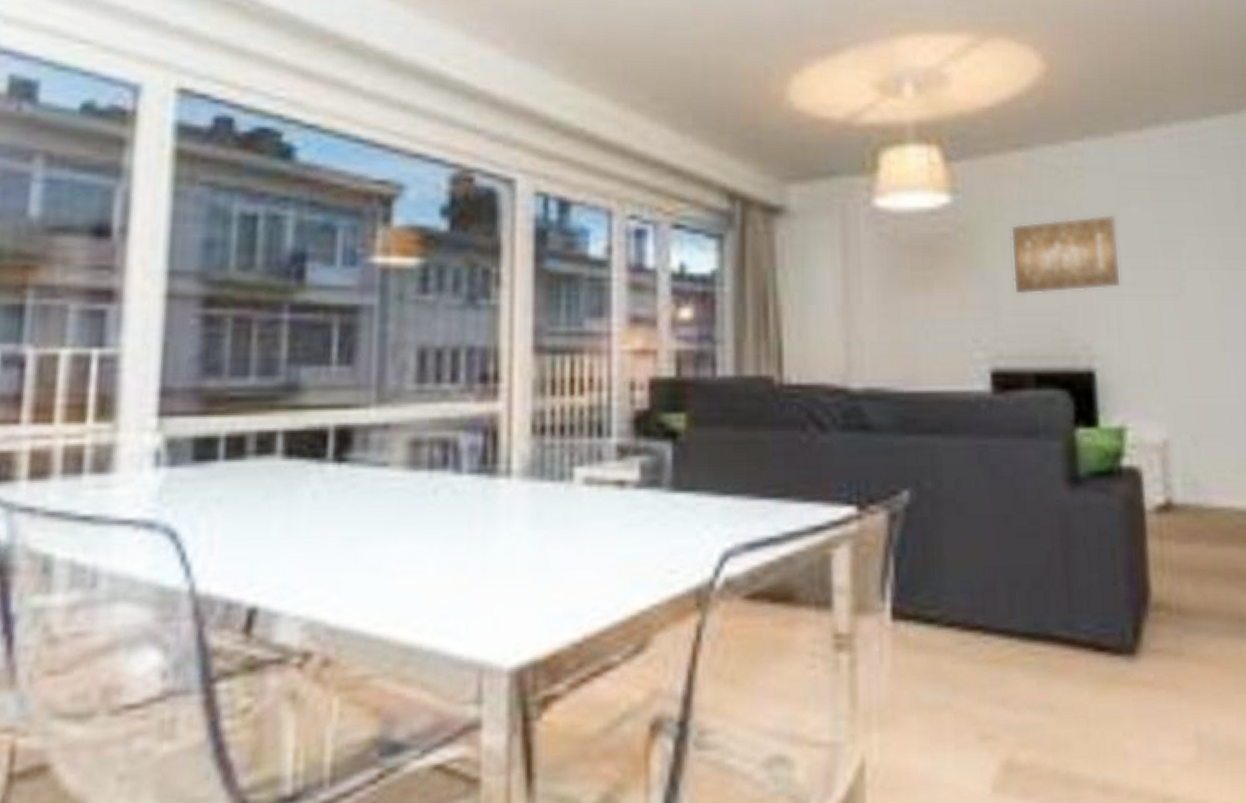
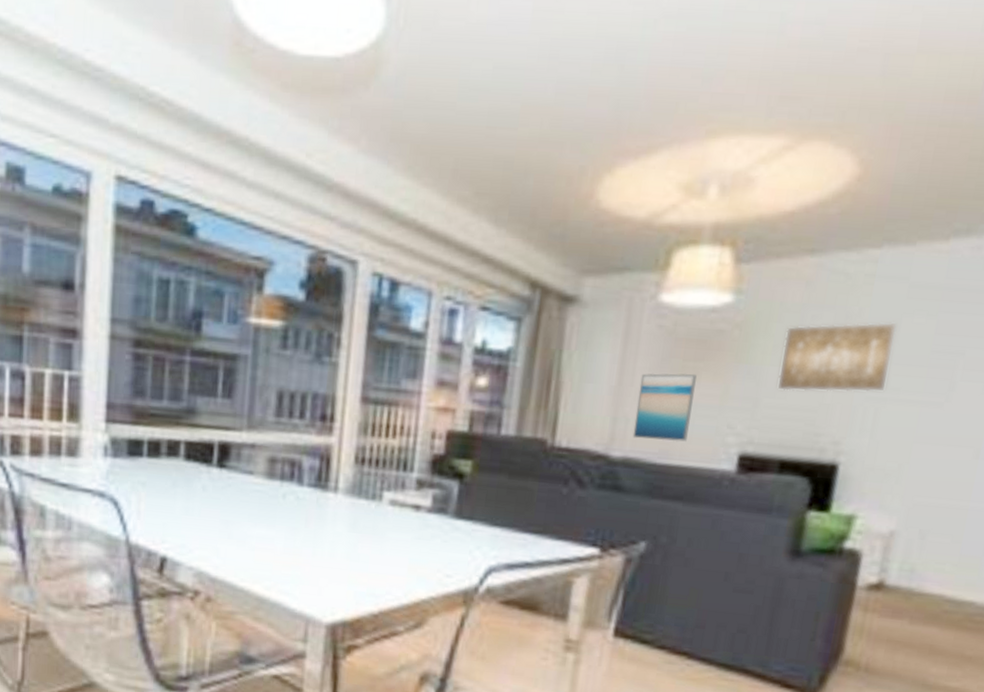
wall art: none [869,284,932,365] -> present [632,373,697,442]

